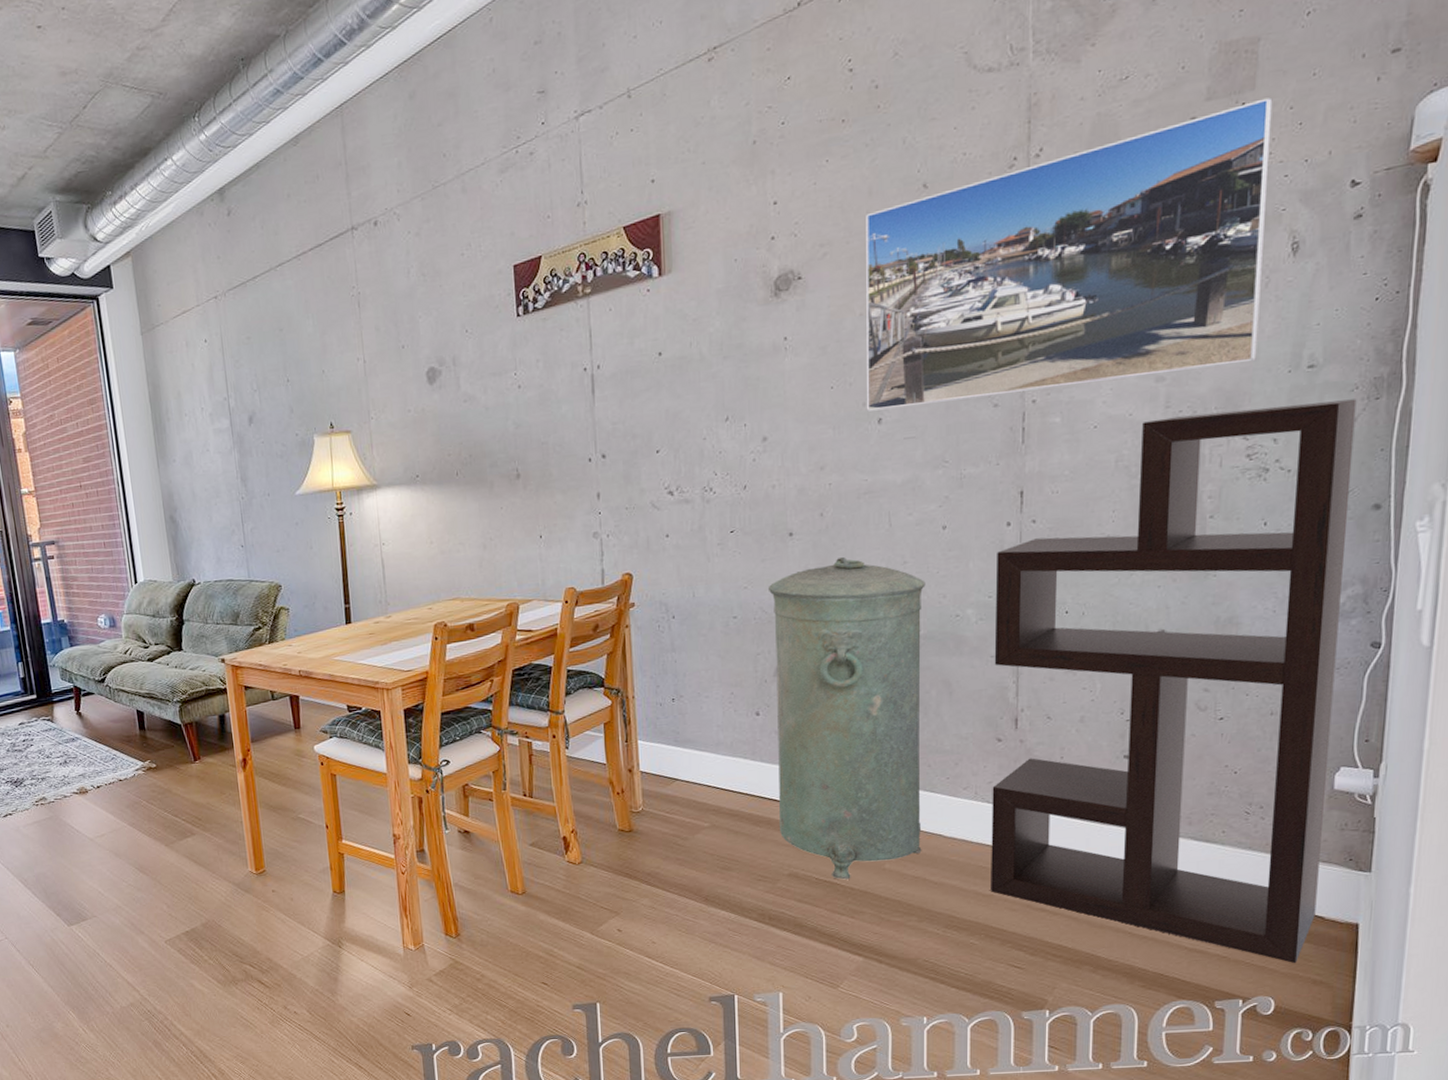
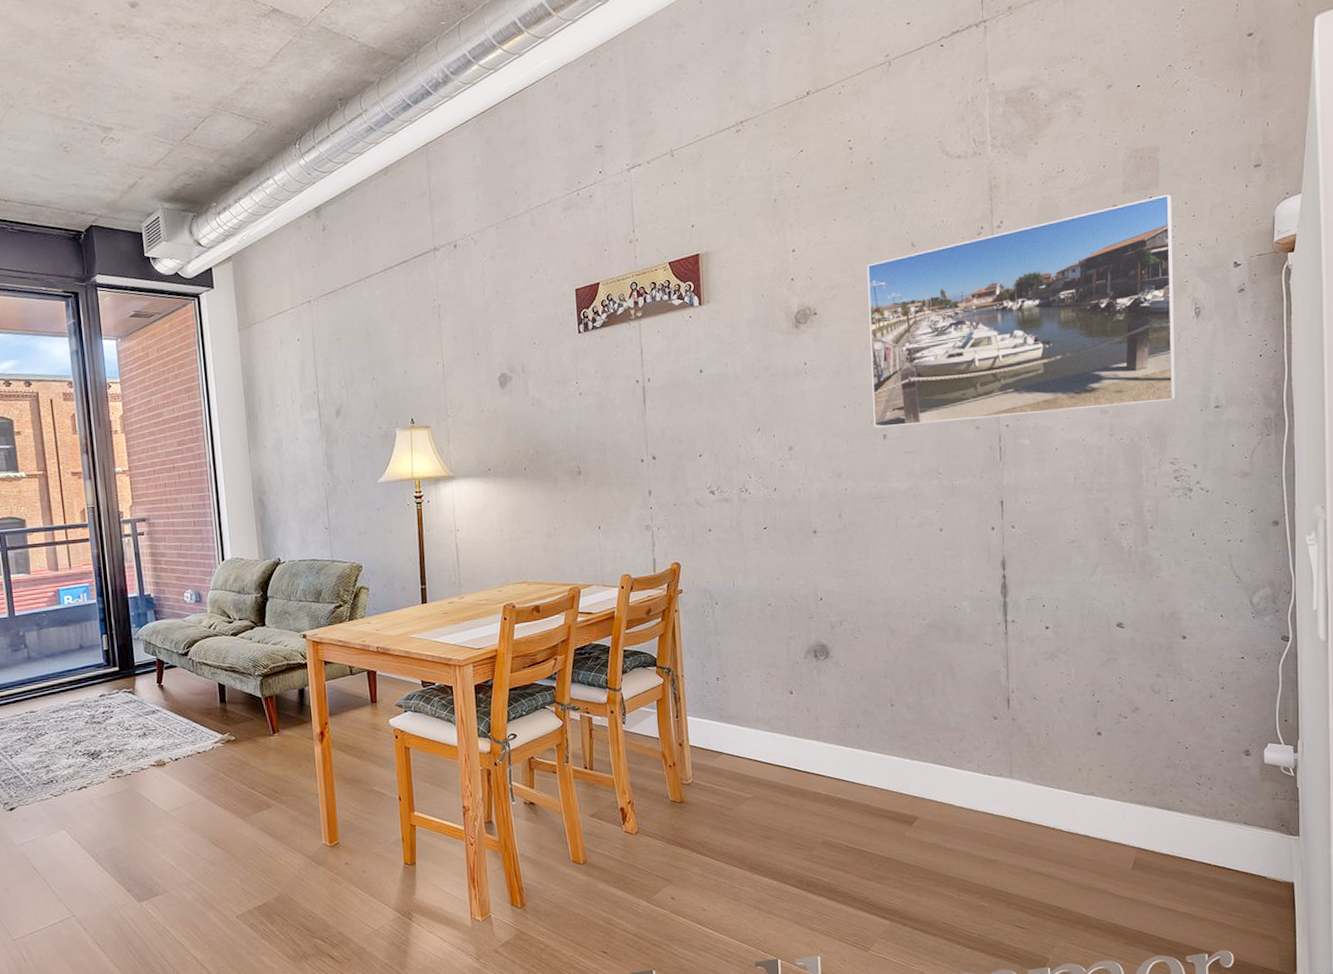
trash can: present [769,556,926,880] -> none [798,552,936,847]
shelving unit: present [990,399,1357,964] -> none [985,434,1259,920]

